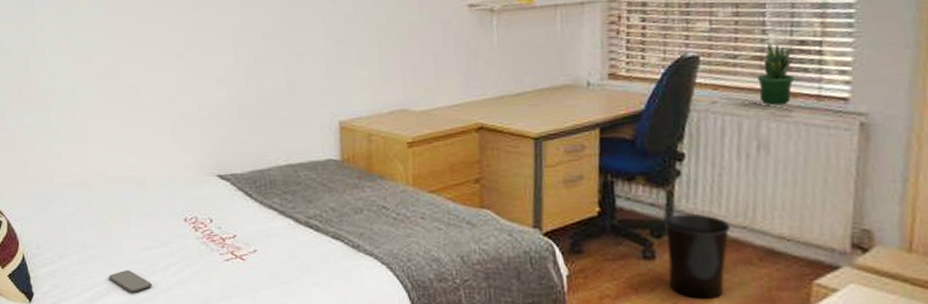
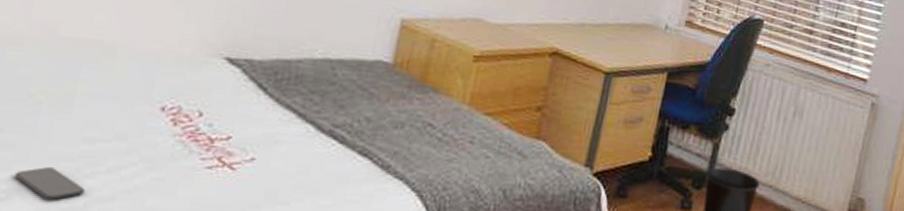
planter: present [757,43,794,106] -> none [803,19,836,78]

